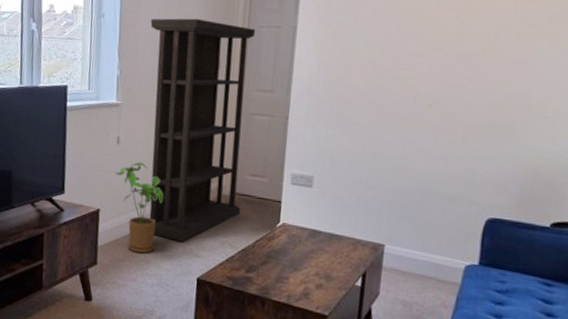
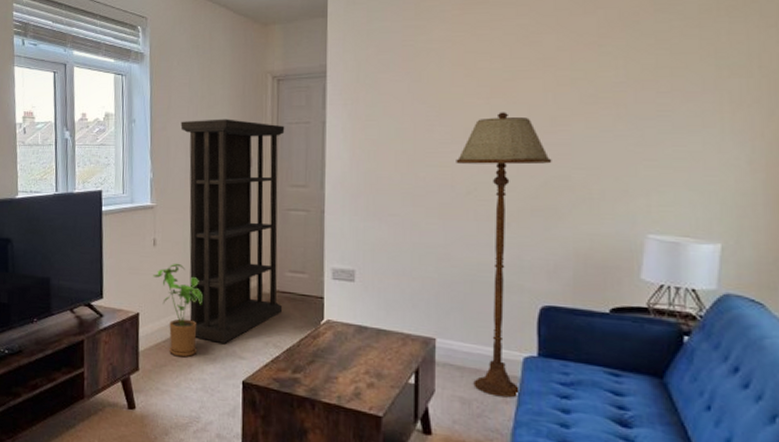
floor lamp: none [416,26,514,303] -> present [456,112,552,398]

